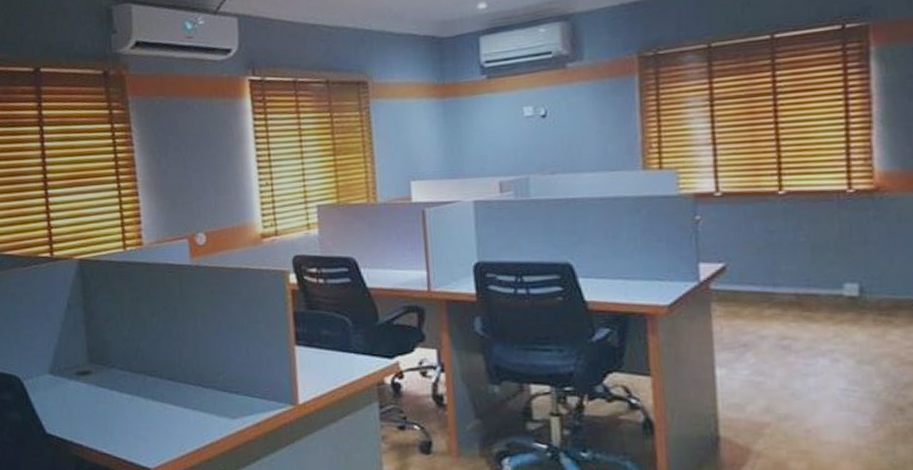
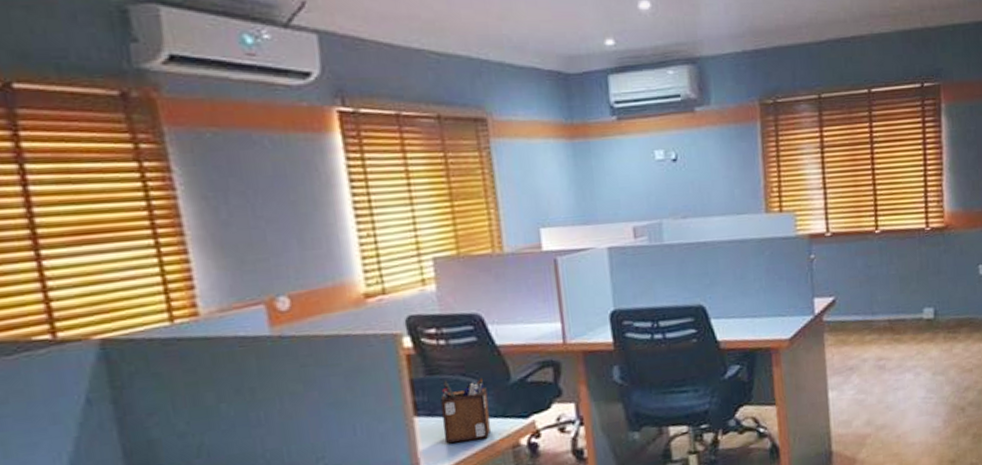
desk organizer: none [318,315,360,374] -> present [441,377,492,444]

